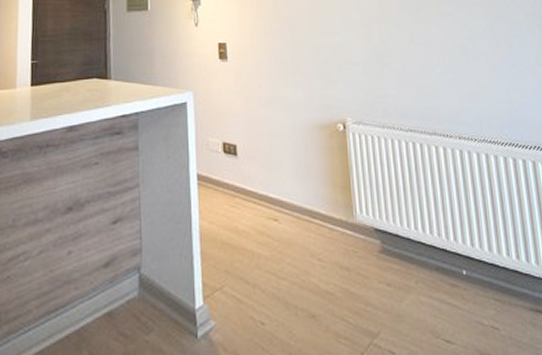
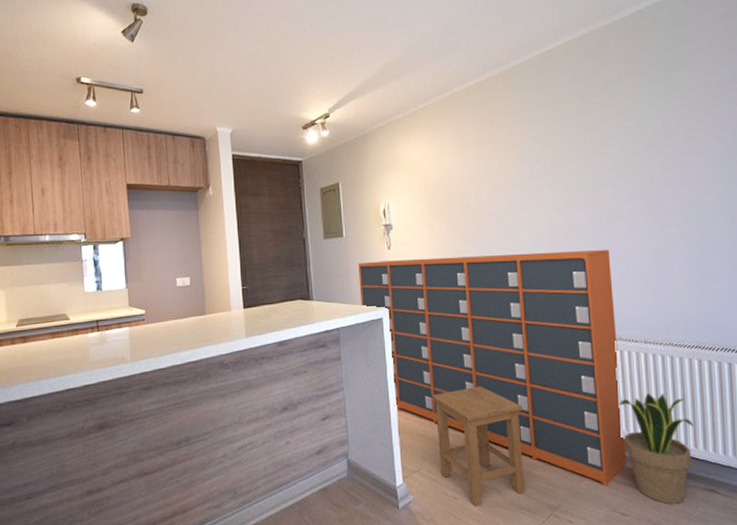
storage cabinet: none [163,36,449,307] -> present [358,249,627,486]
stool: none [238,184,341,335] -> present [431,386,524,507]
potted plant: none [438,194,516,328] -> present [620,392,694,504]

